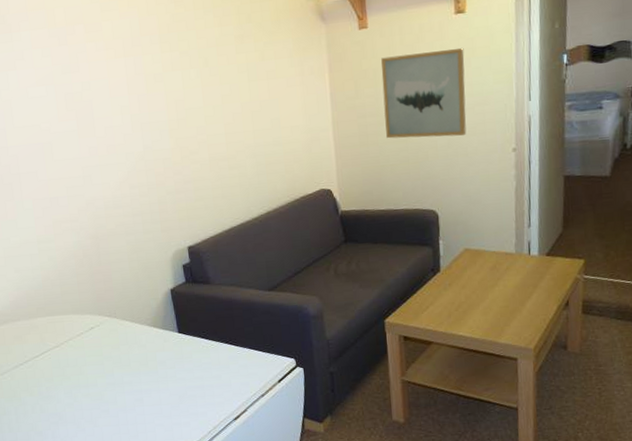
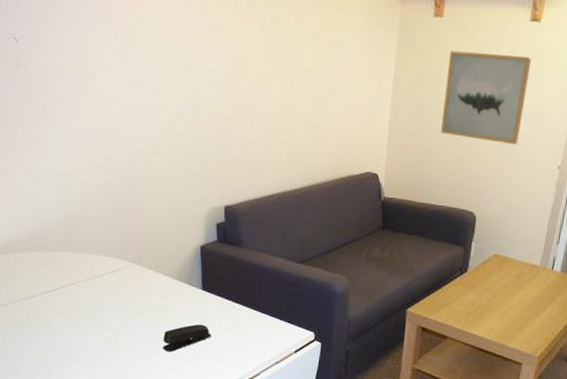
stapler: none [147,367,194,401] -> present [163,324,211,352]

